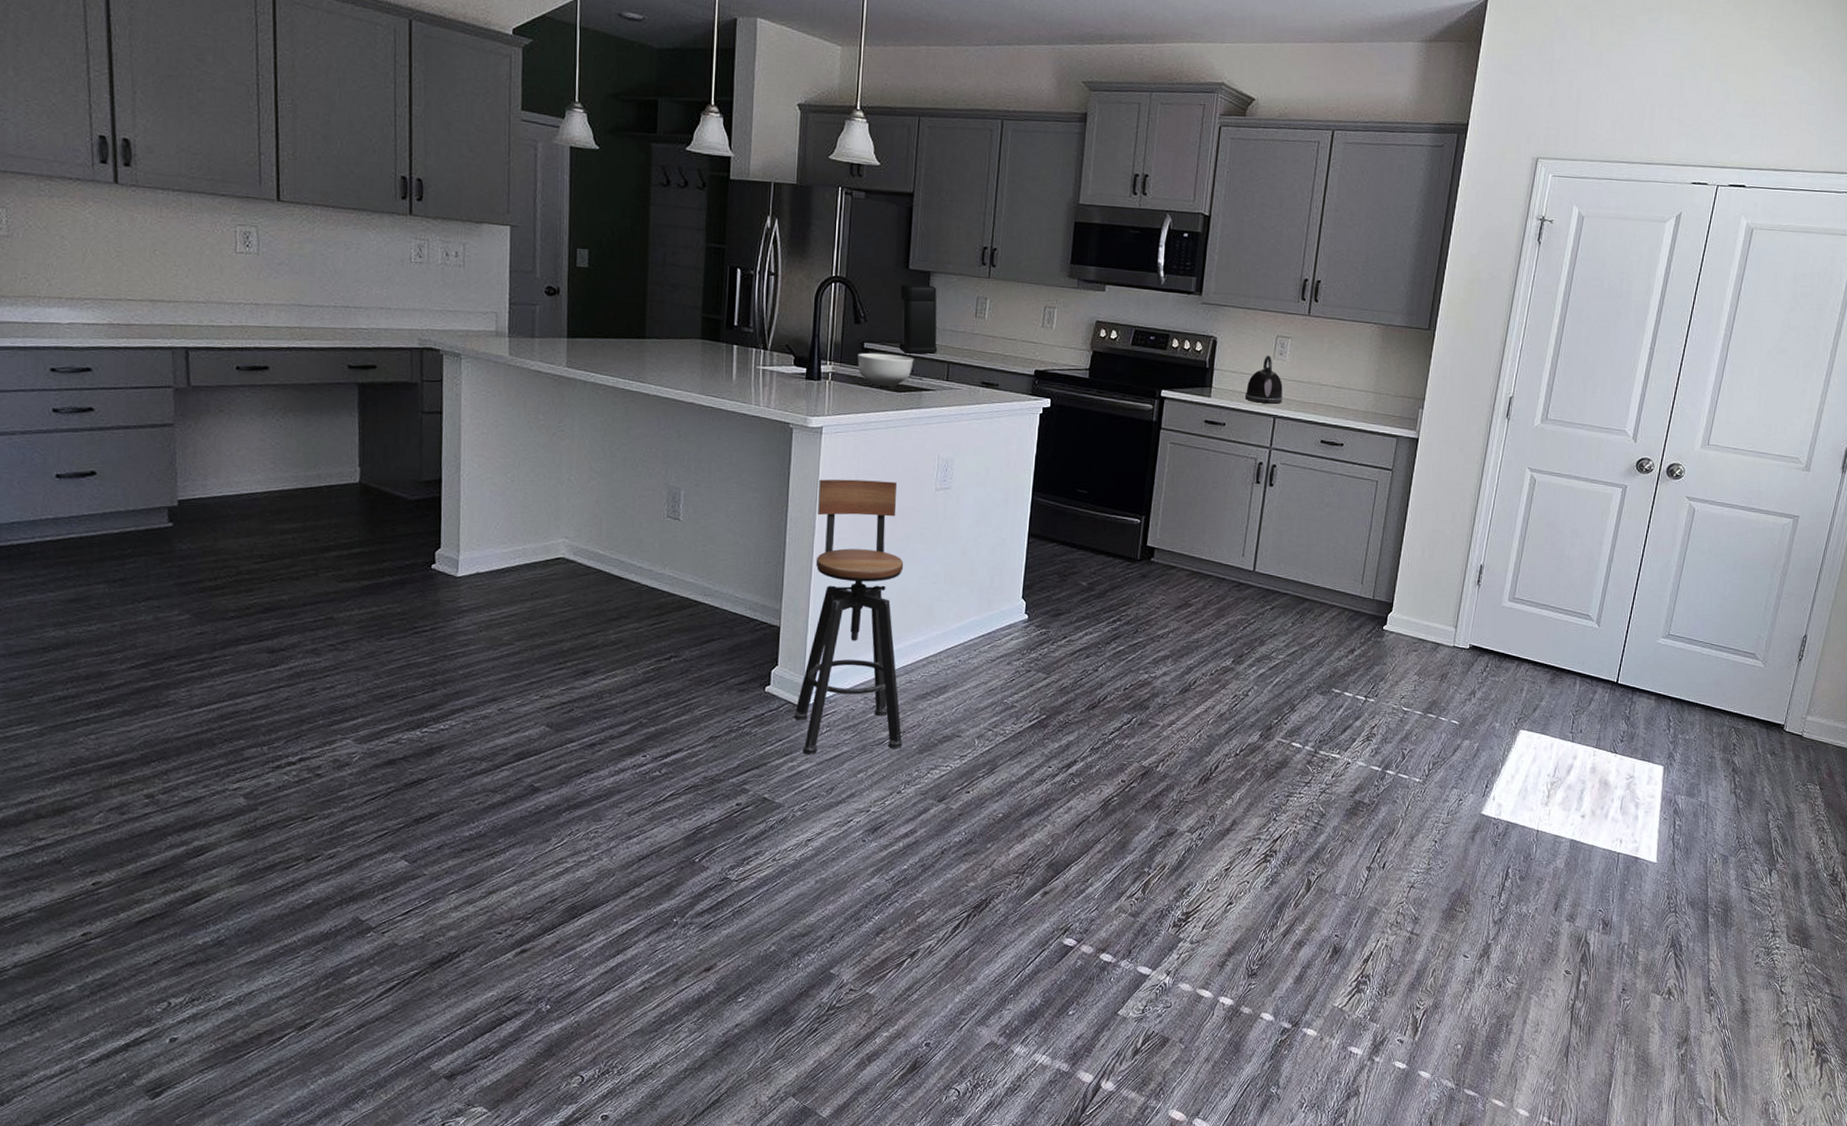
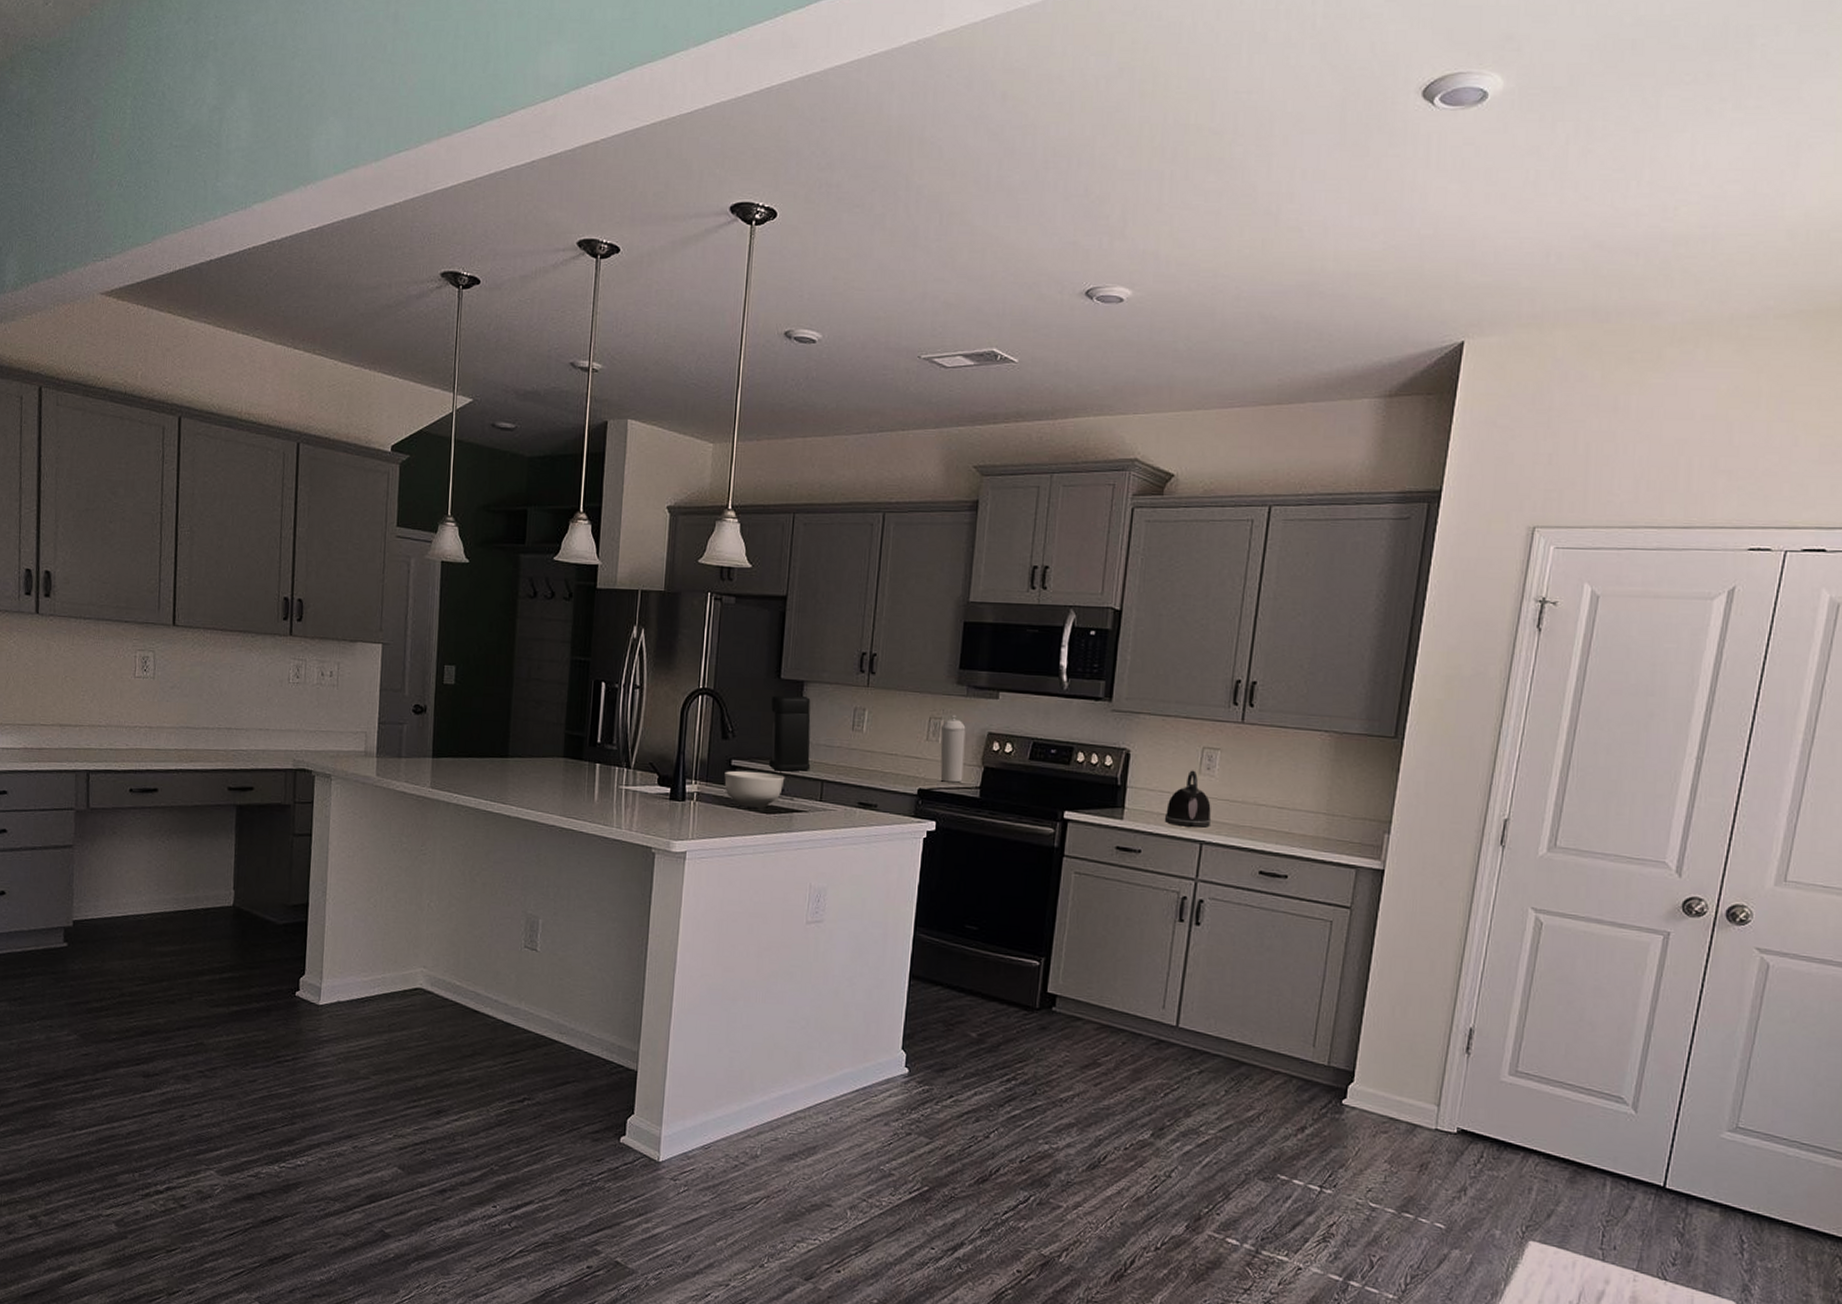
bar stool: present [794,479,904,755] -> none [650,909,771,1217]
canister: none [1054,304,1077,365] -> present [940,714,966,783]

